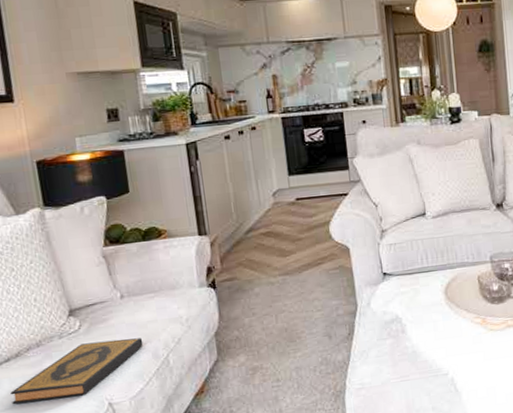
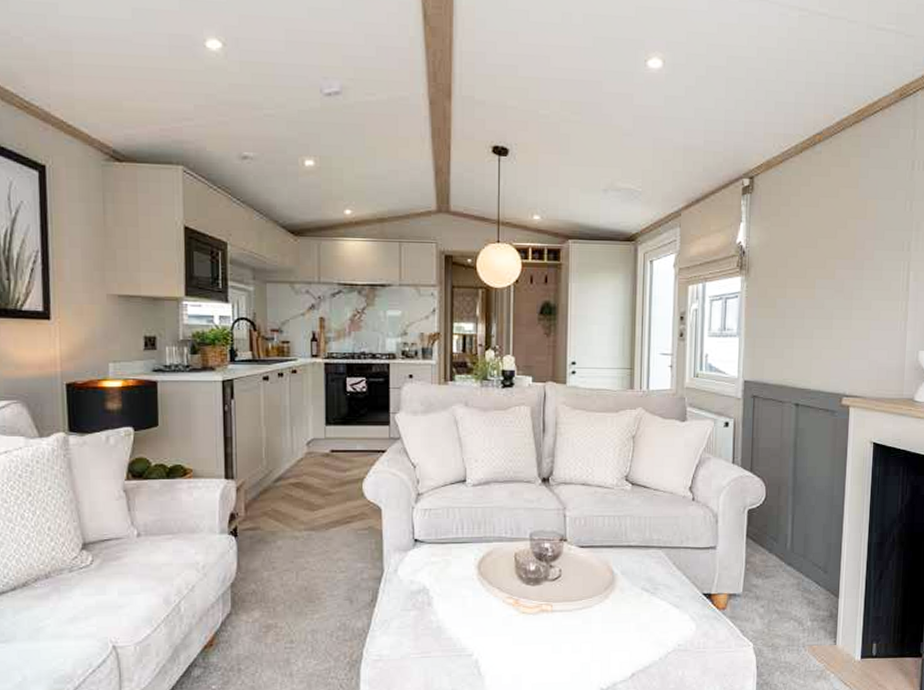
hardback book: present [10,338,144,405] -> none [13,579,156,637]

